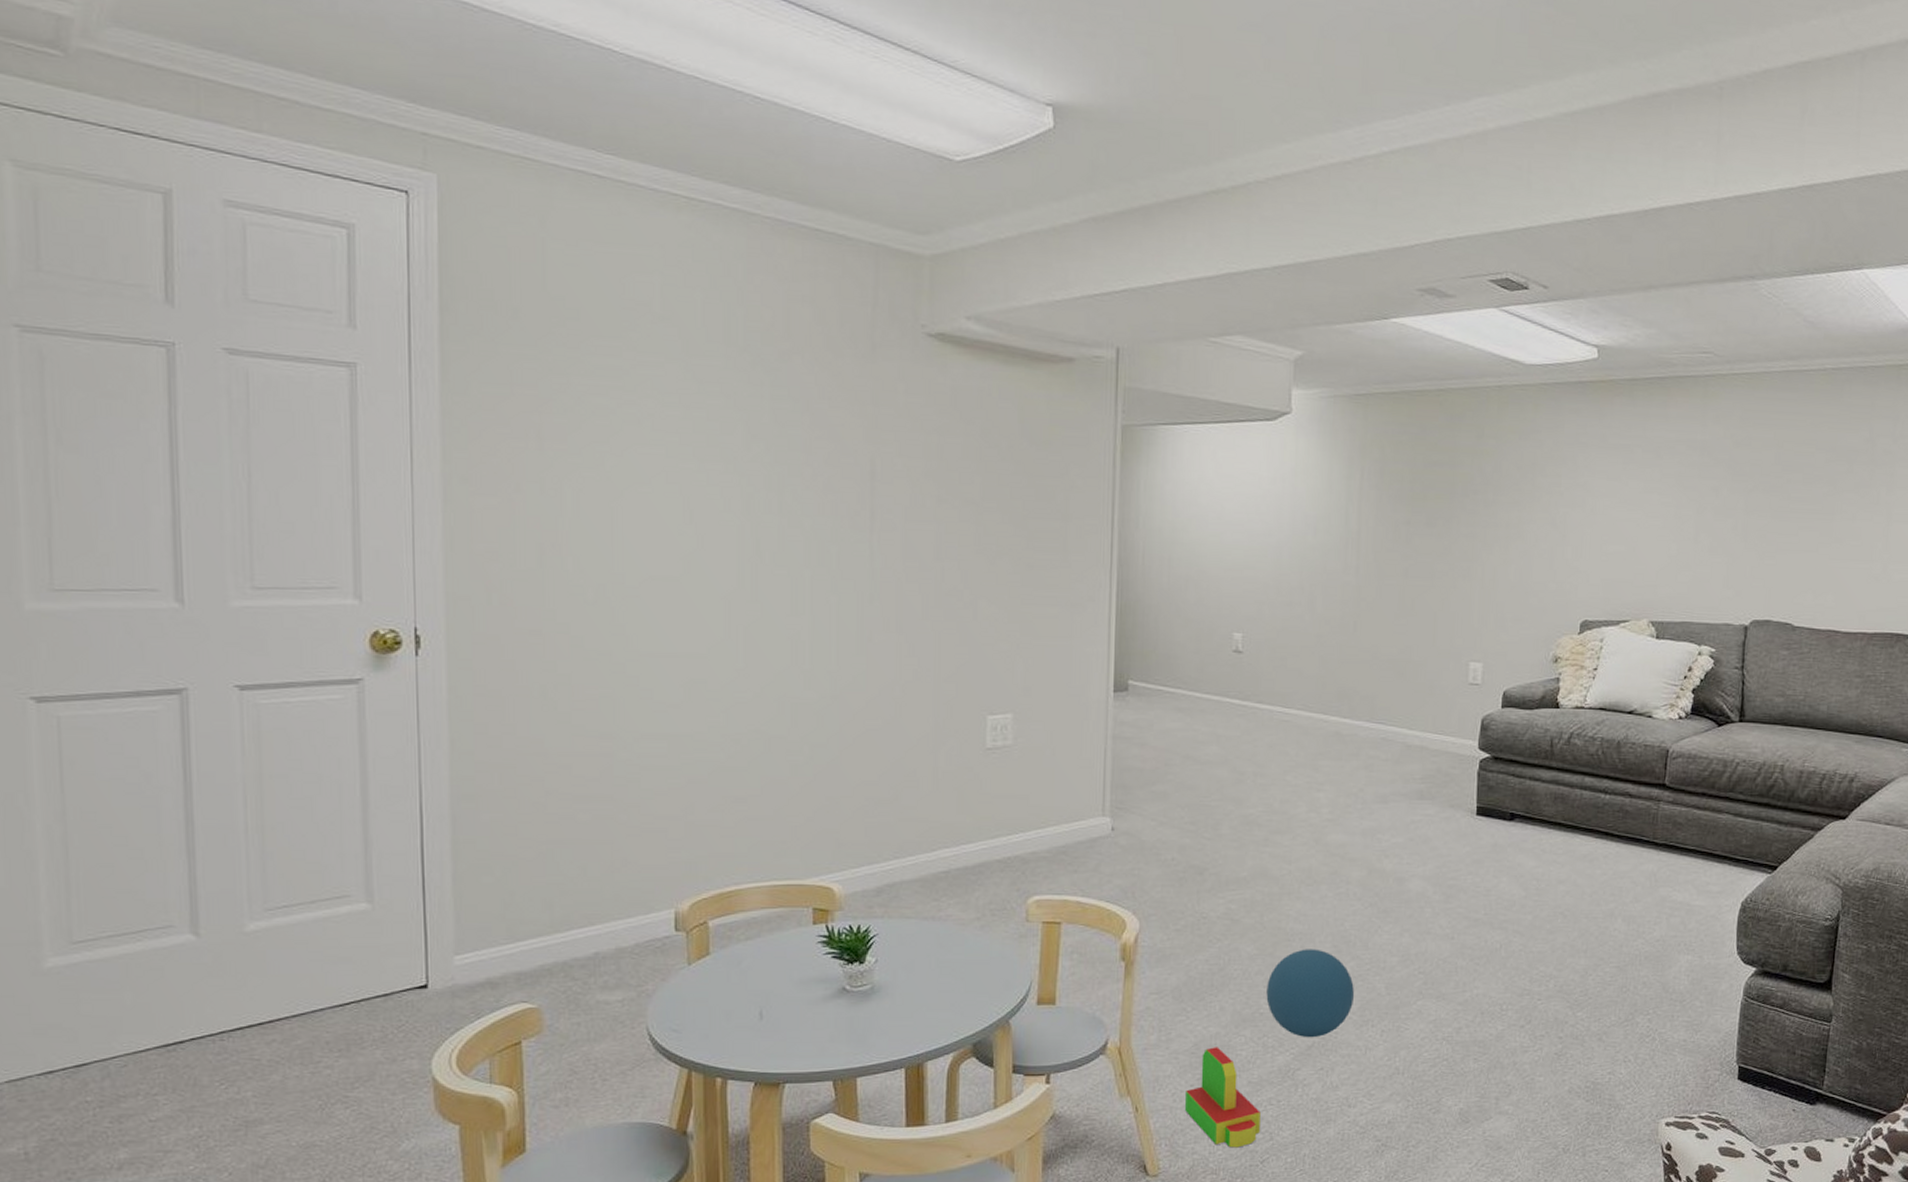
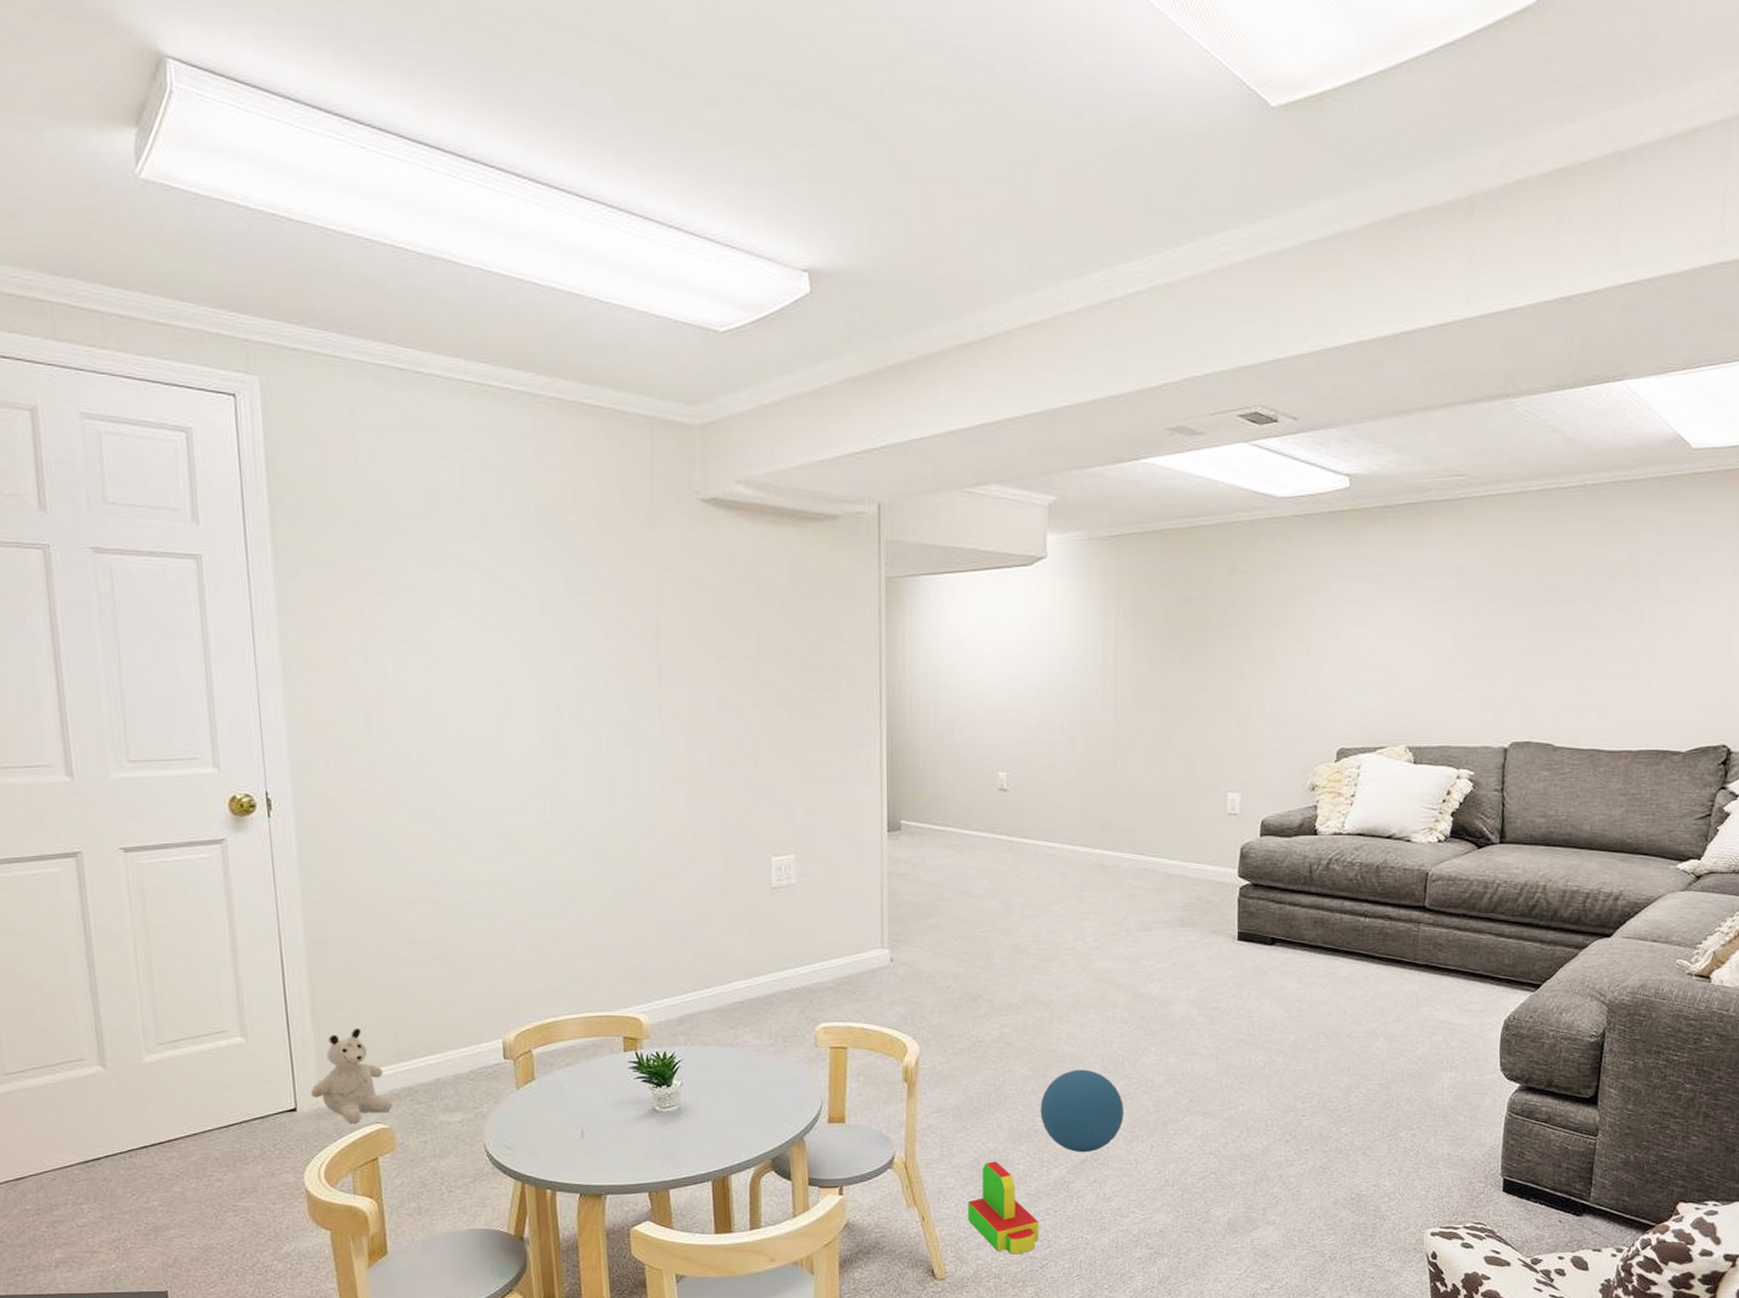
stuffed animal: none [446,893,543,1003] -> present [311,1027,393,1124]

